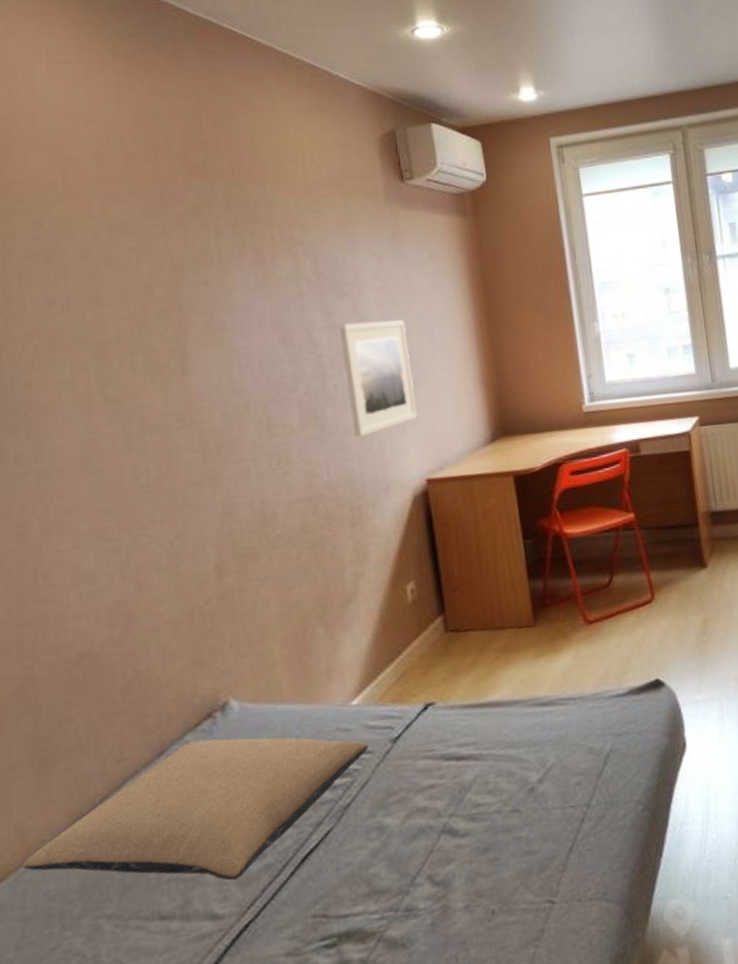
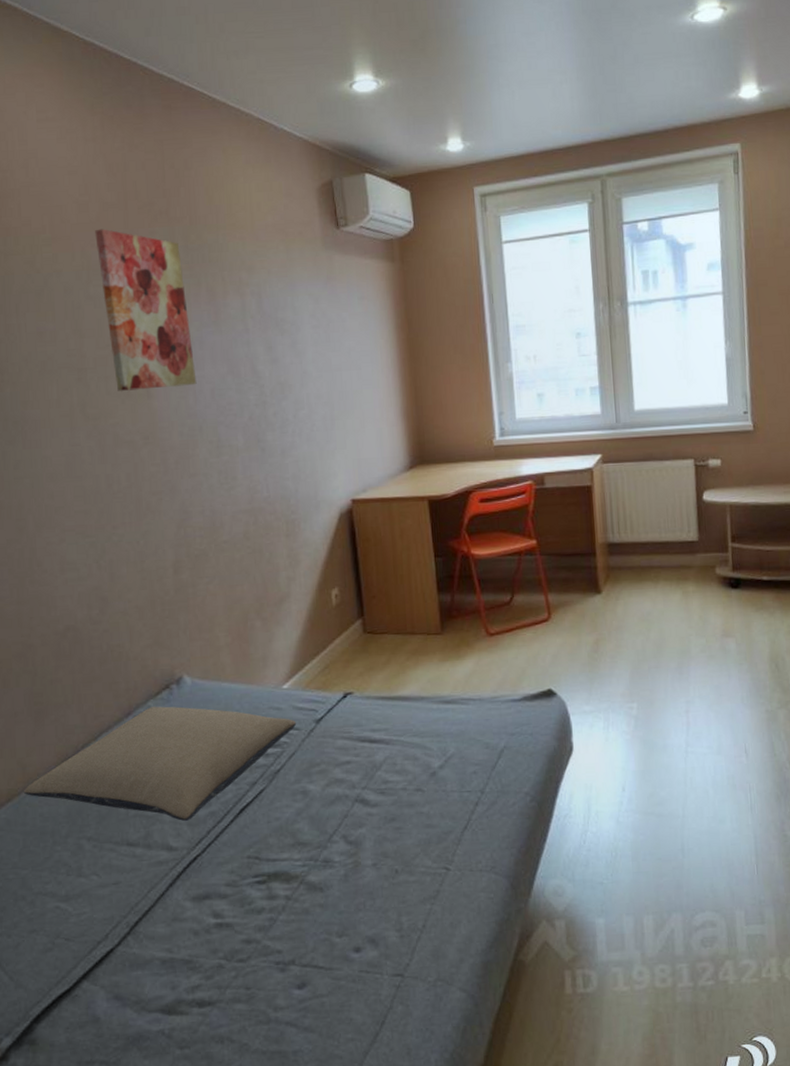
wall art: none [118,183,242,369] -> present [95,228,197,392]
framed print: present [339,320,418,438] -> none [279,356,345,460]

